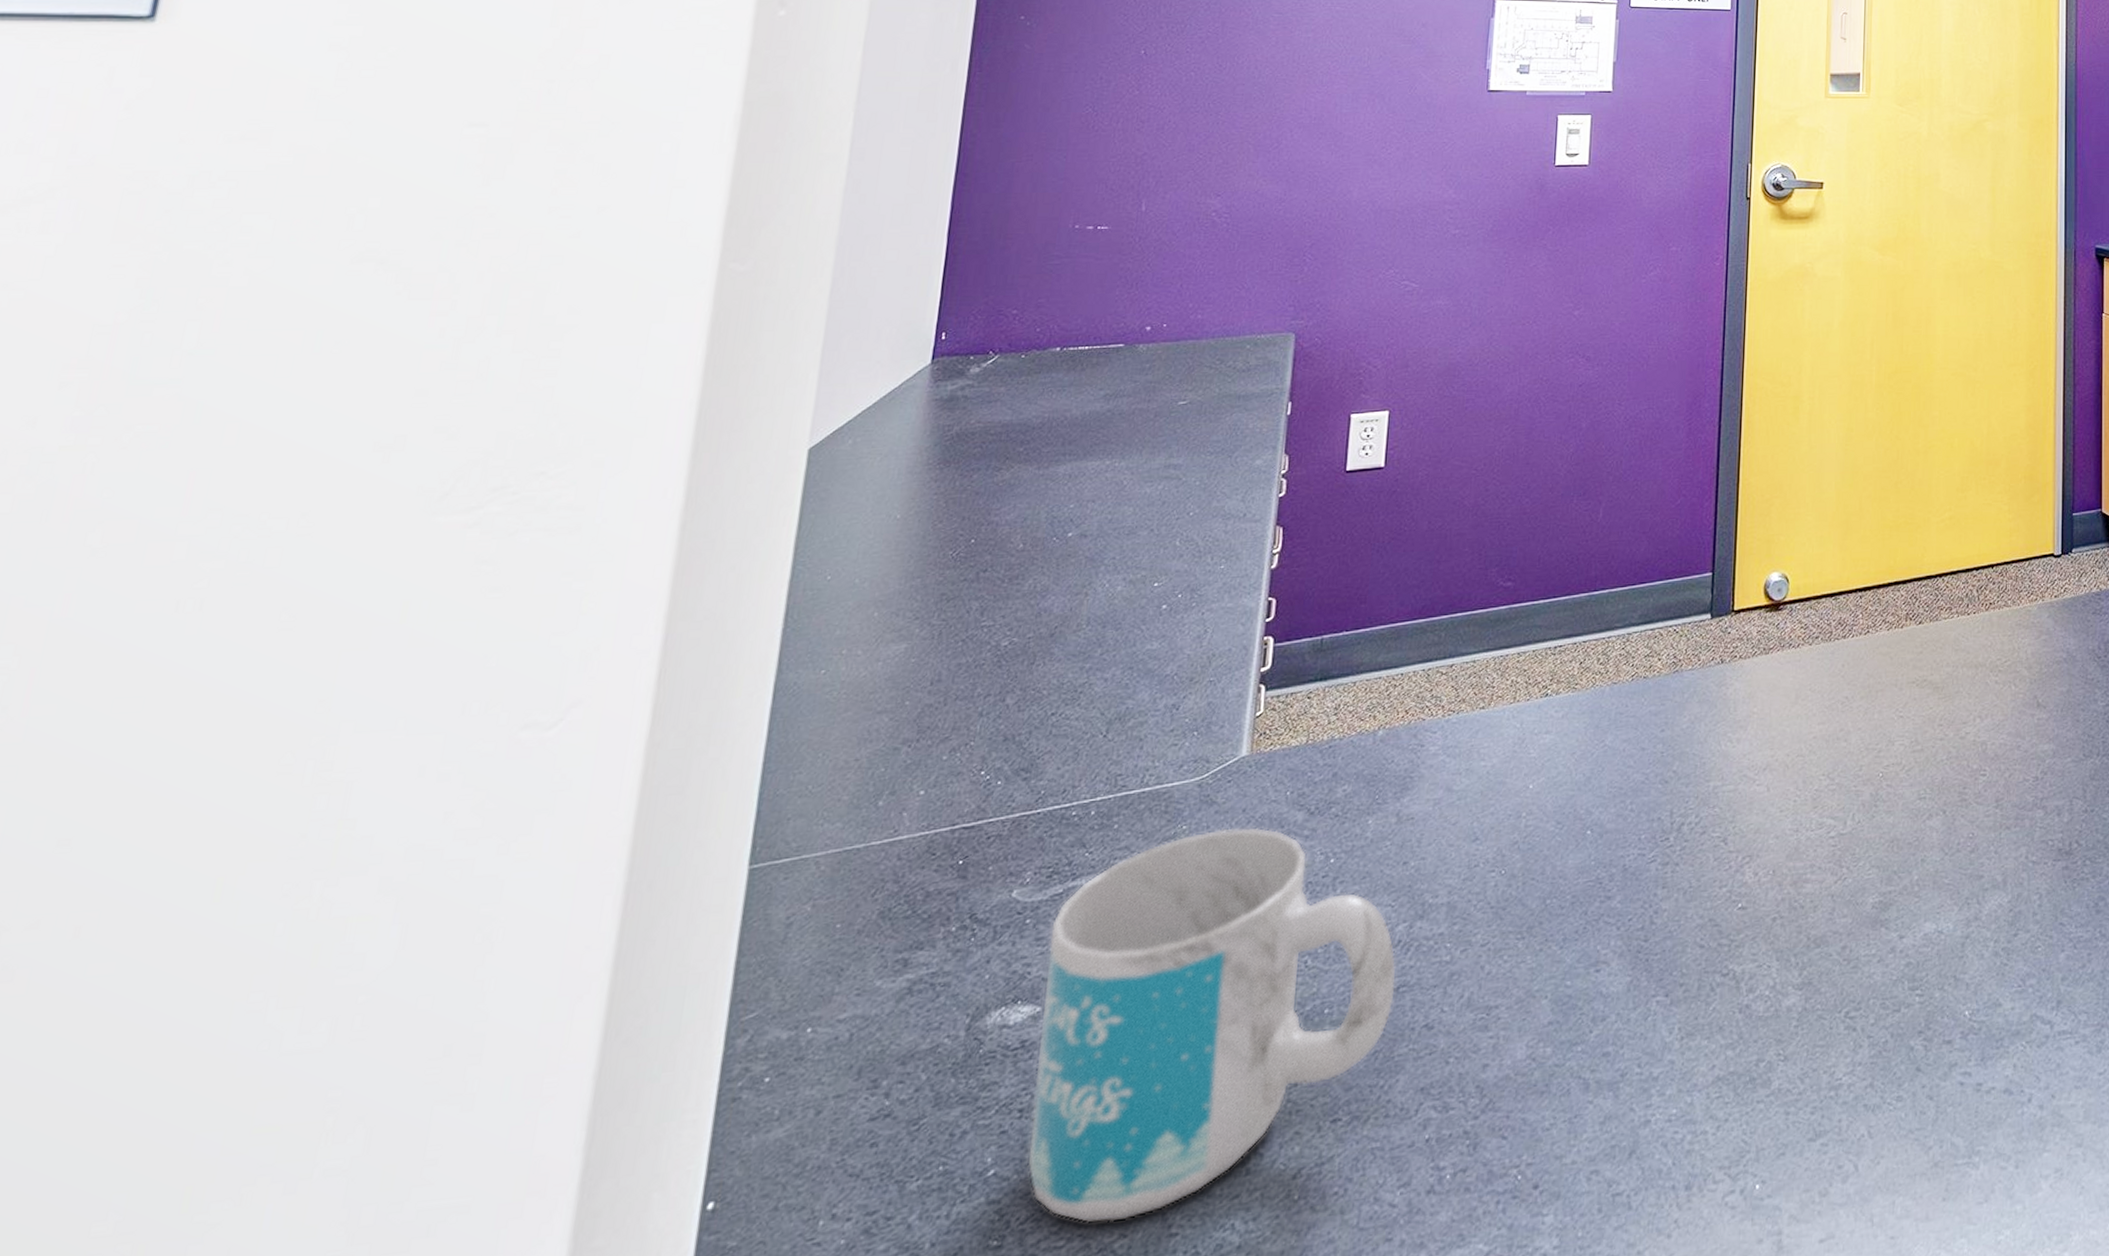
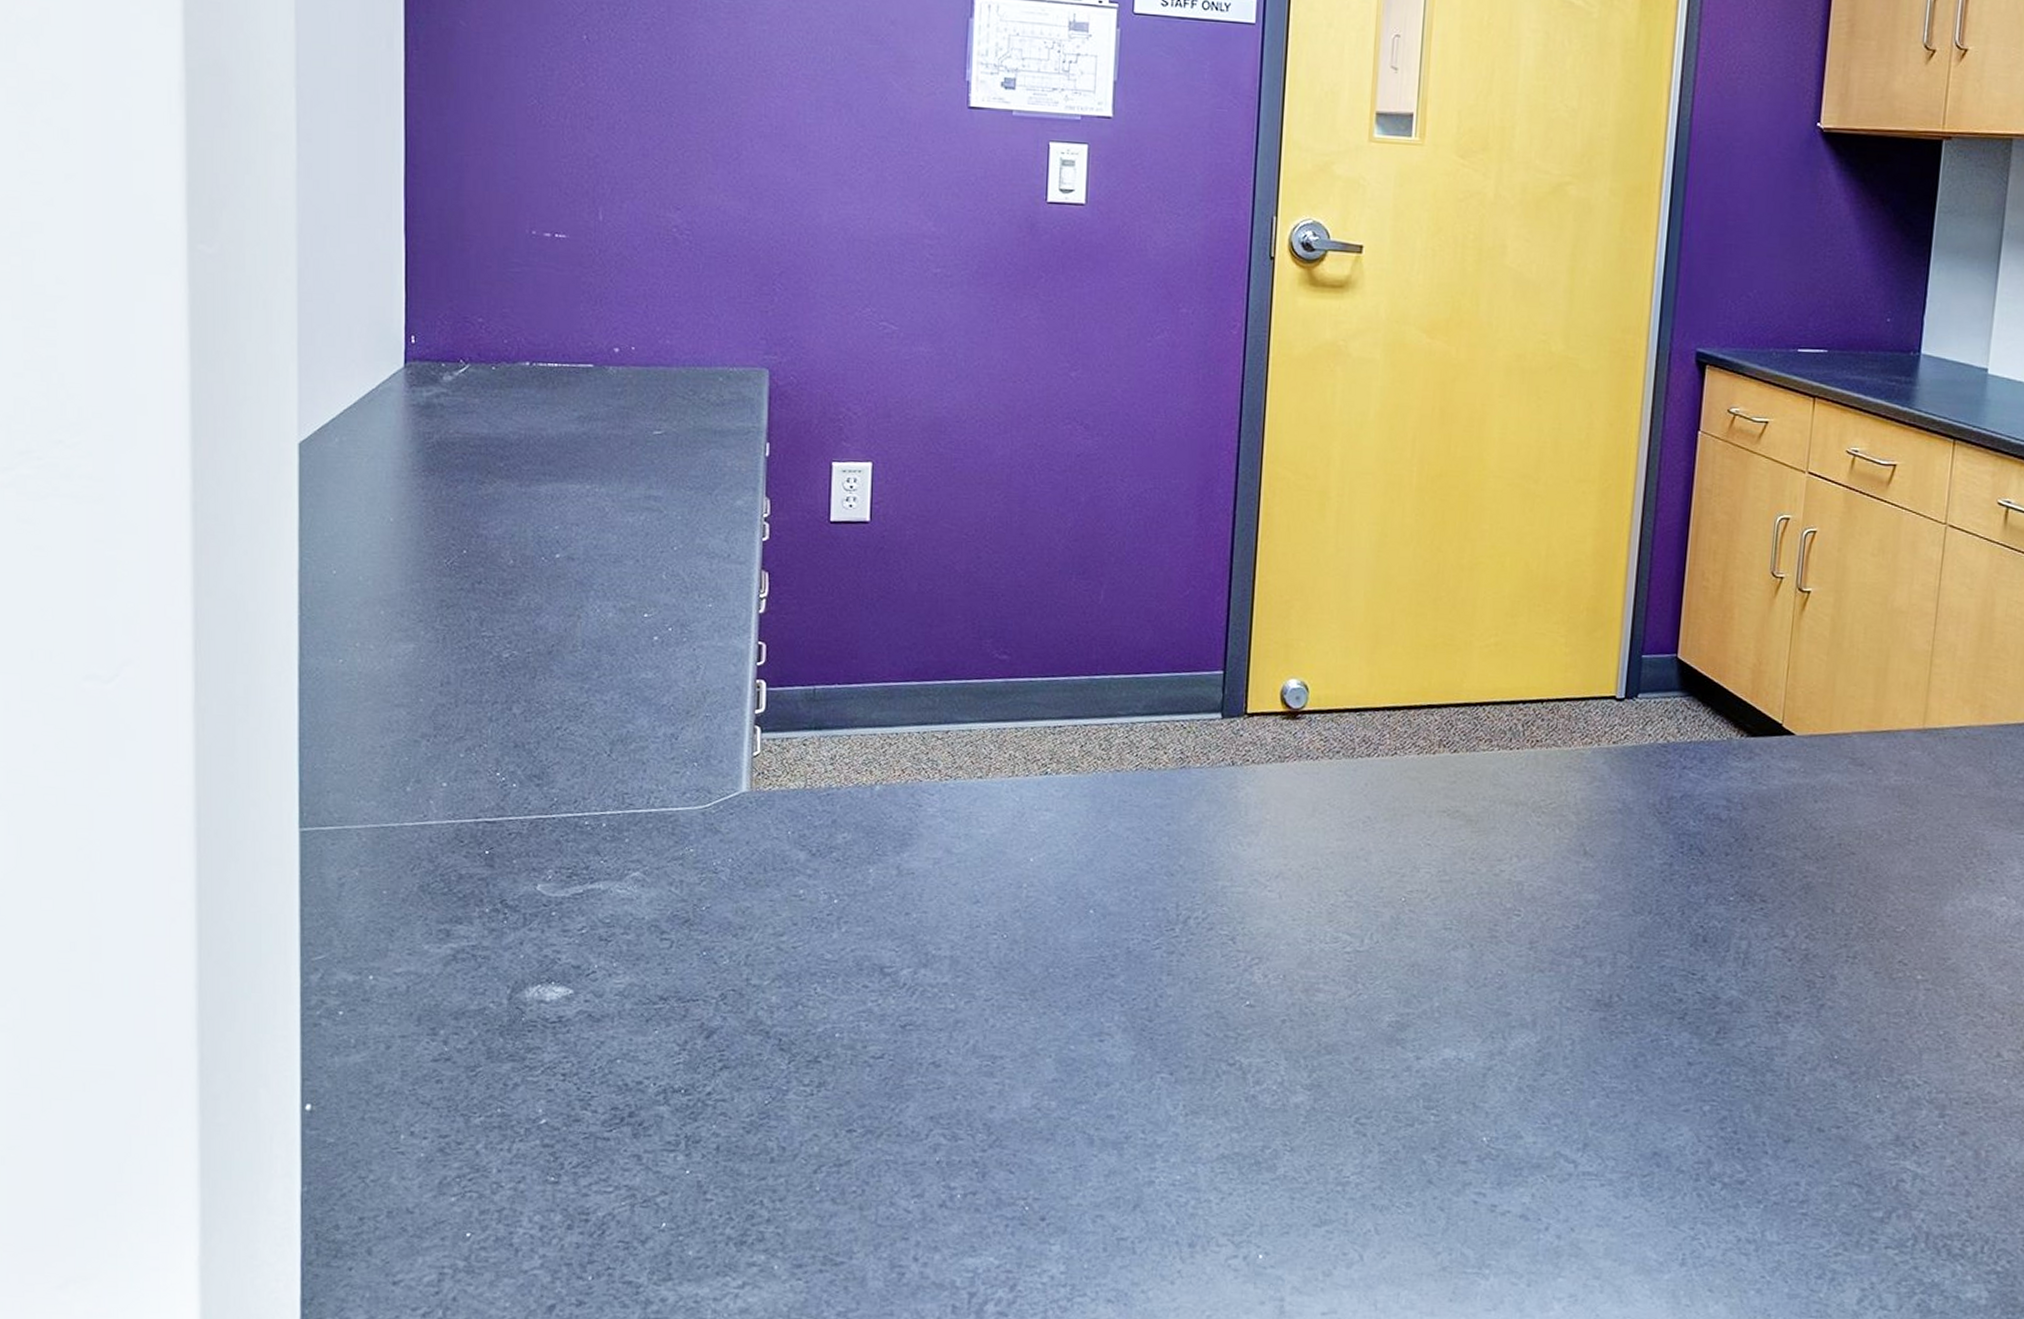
mug: present [1026,826,1398,1225] -> none [573,856,904,1181]

